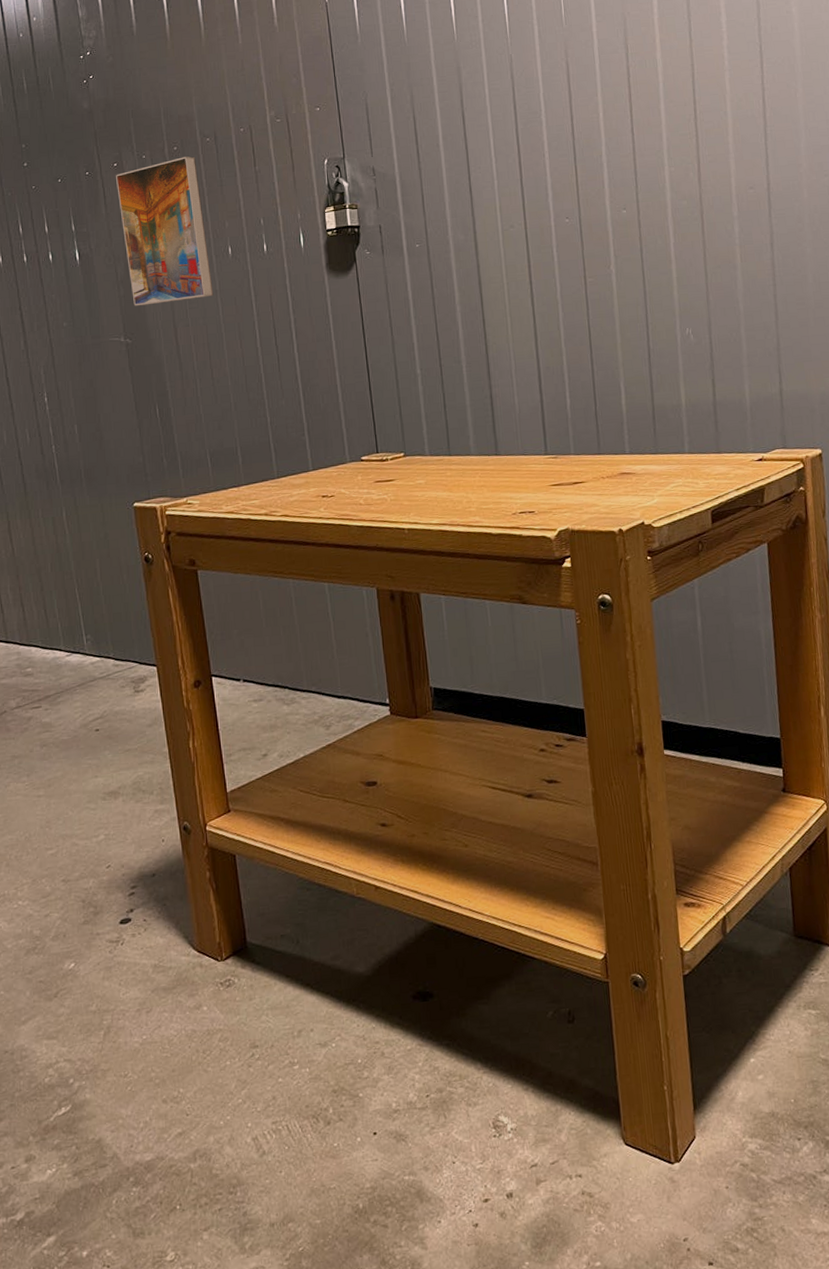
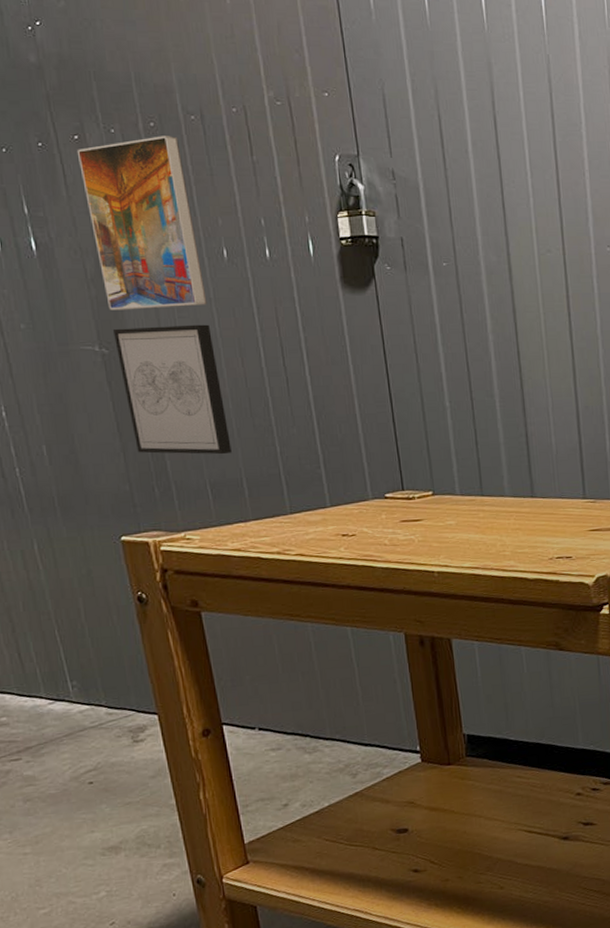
wall art: none [136,313,229,428] -> present [113,324,232,455]

